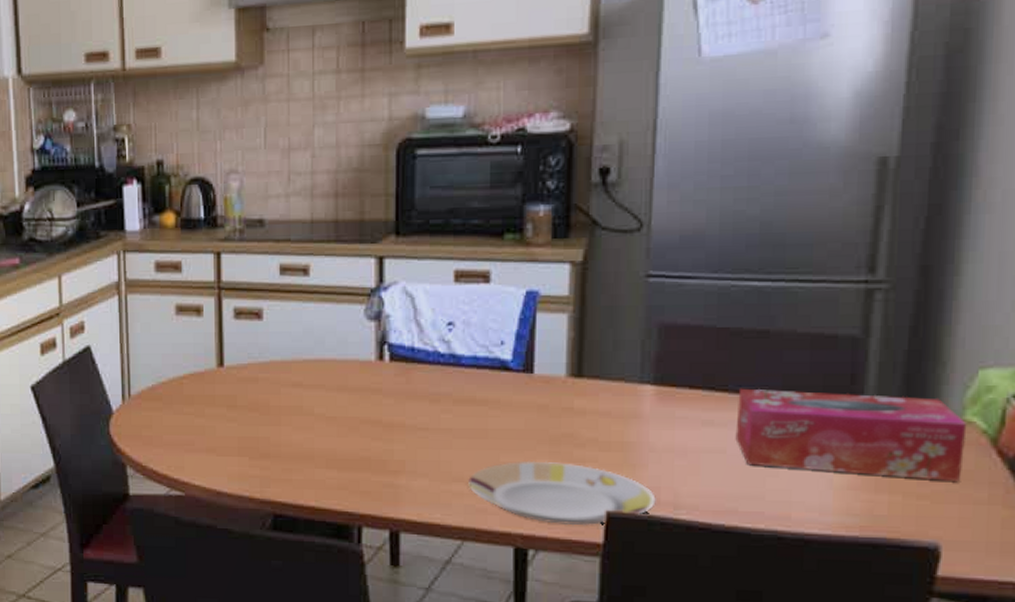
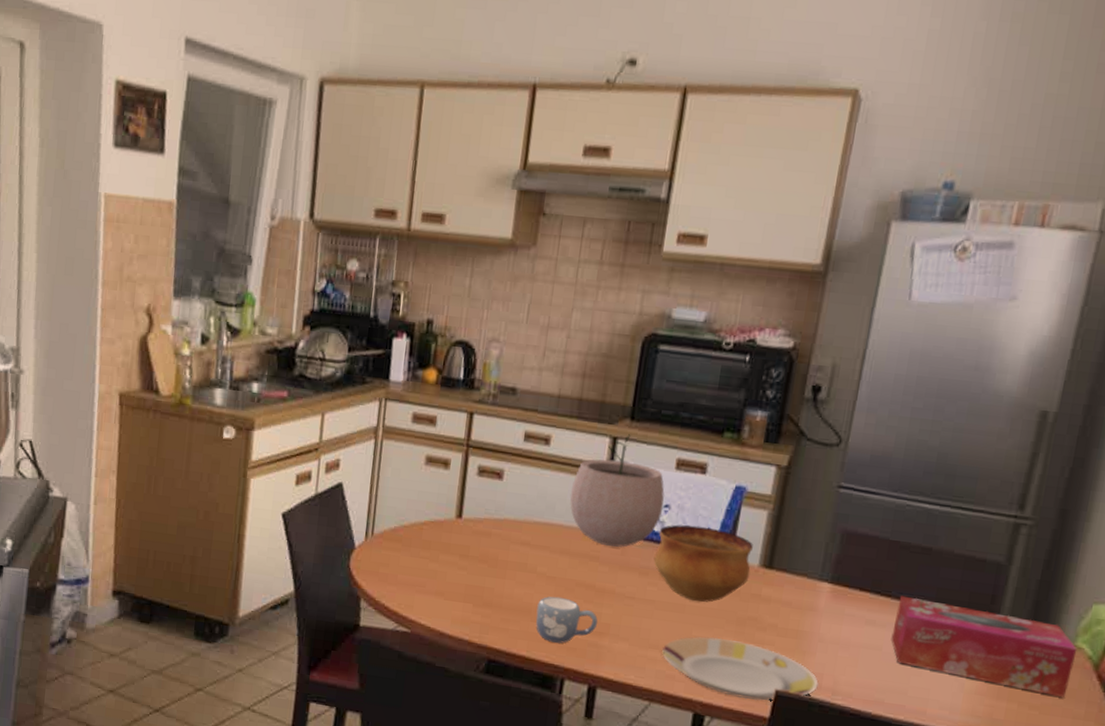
mug: none [320,438,391,488] -> present [536,596,598,644]
plant pot: none [339,251,447,375] -> present [570,434,665,547]
bowl: none [444,340,557,425] -> present [653,524,753,603]

